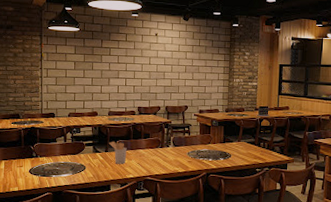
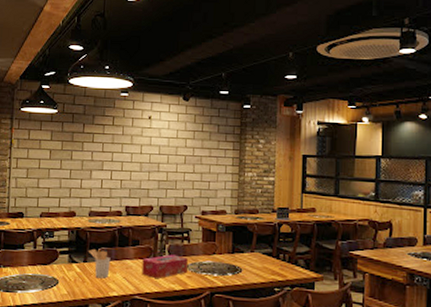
tissue box: none [152,144,188,164] -> present [141,254,188,279]

